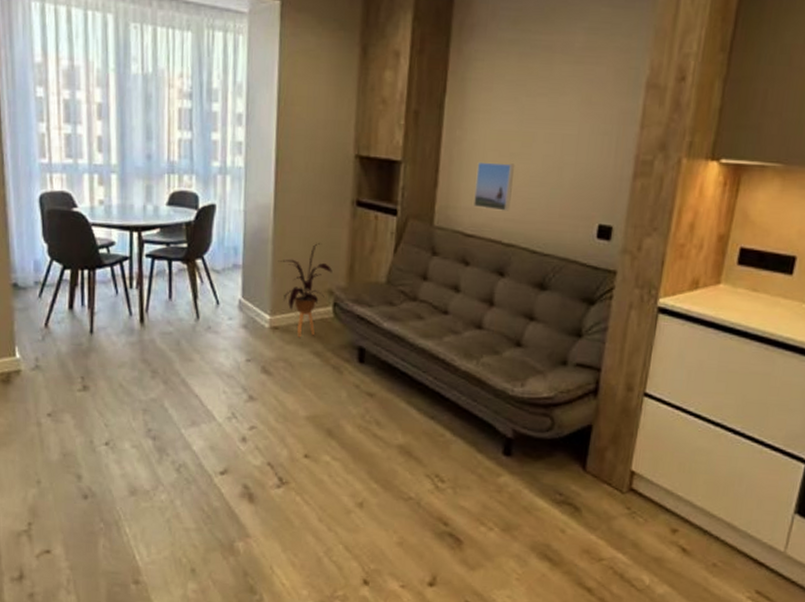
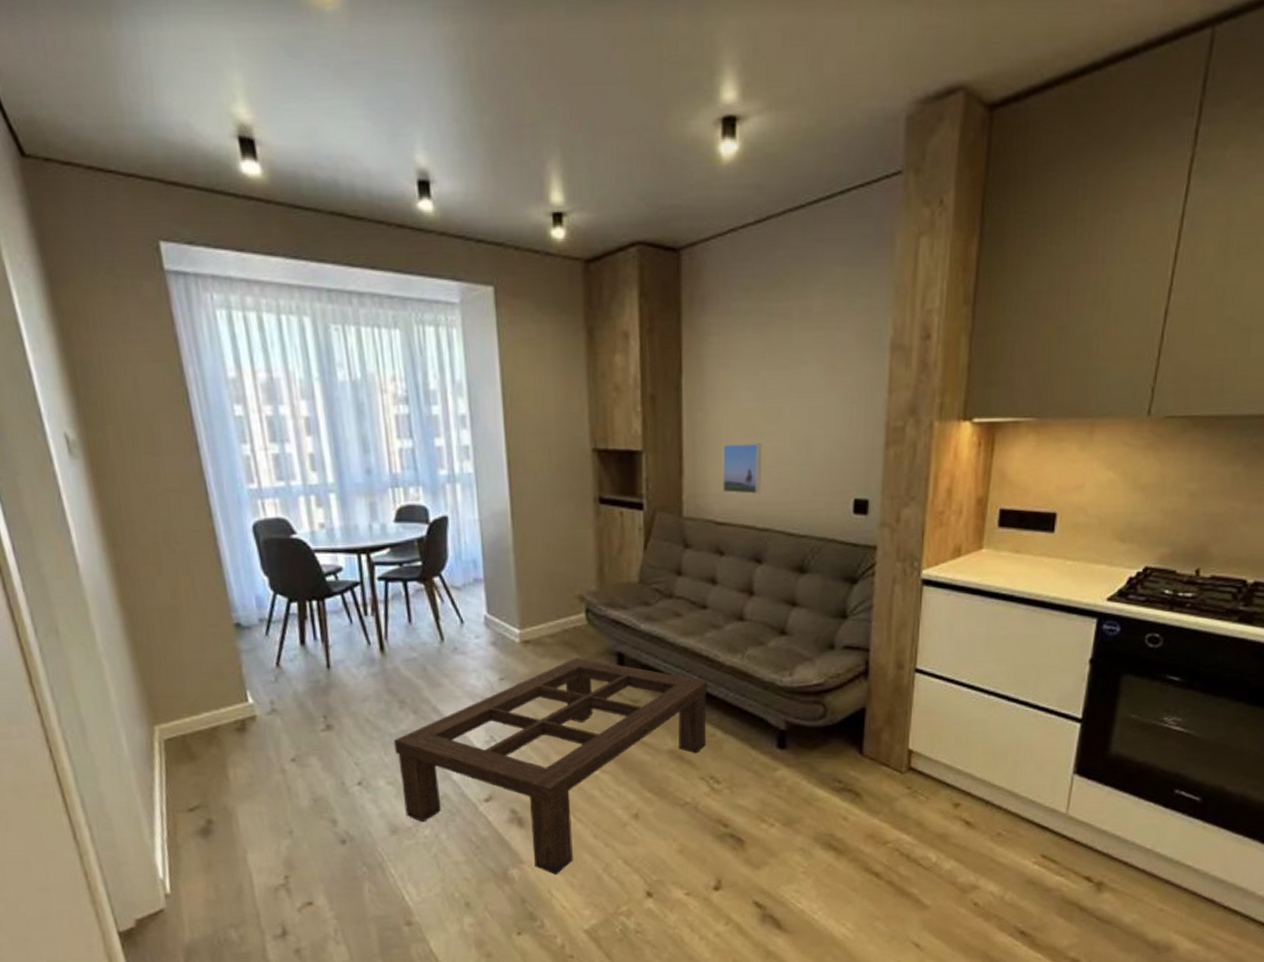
coffee table: none [142,347,442,552] -> present [394,657,708,875]
house plant: present [278,243,333,338] -> none [522,547,581,649]

